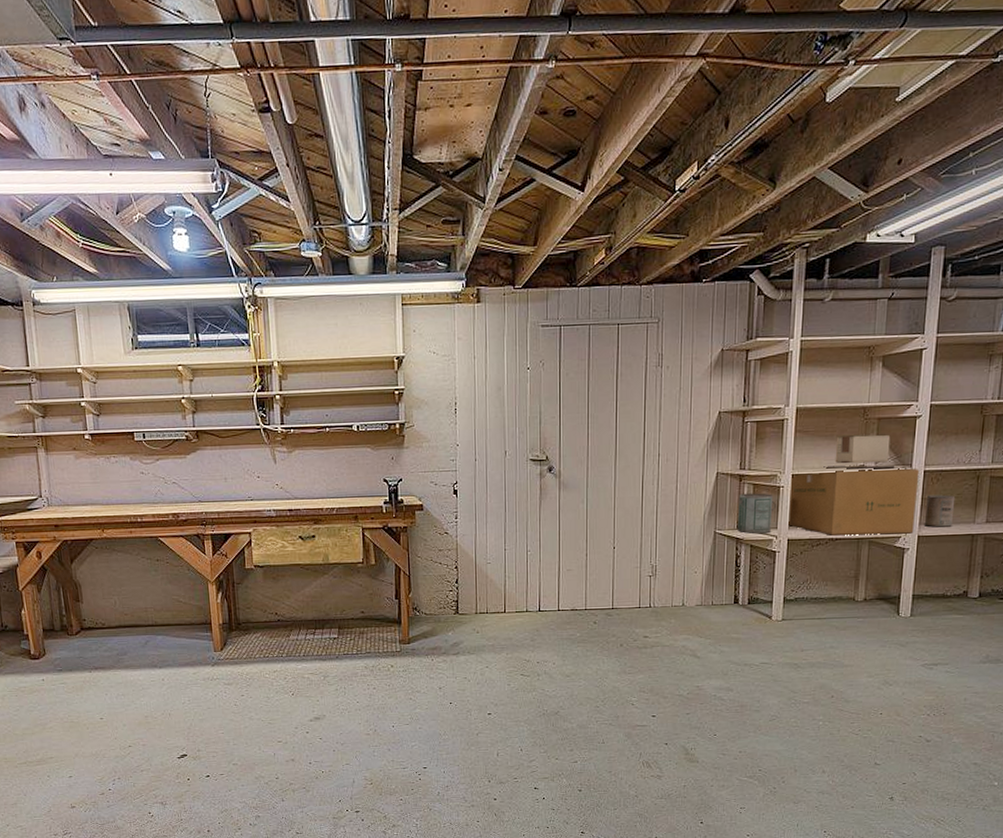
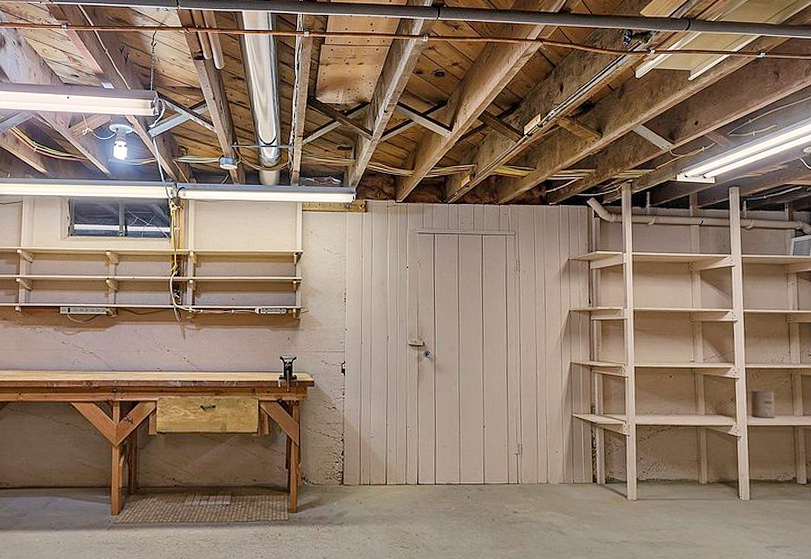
paint can: present [738,493,776,534] -> none [590,382,623,419]
box: present [788,466,920,536] -> none [635,361,743,423]
box: present [835,434,891,464] -> none [669,335,715,359]

